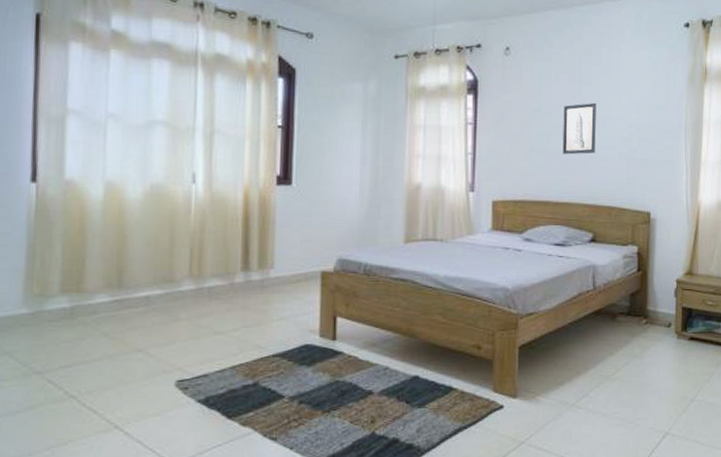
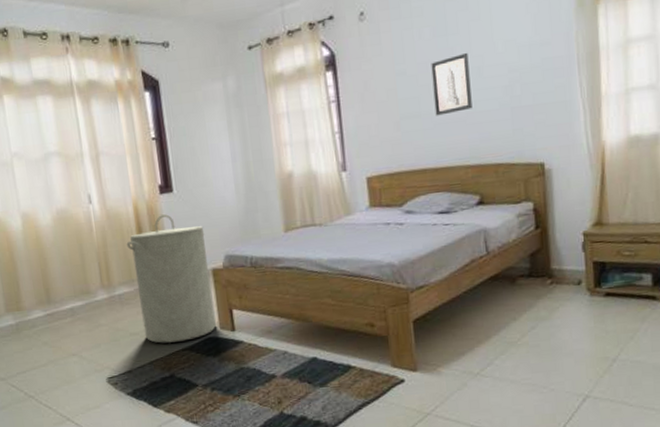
laundry hamper: none [228,207,320,347] -> present [126,214,216,344]

